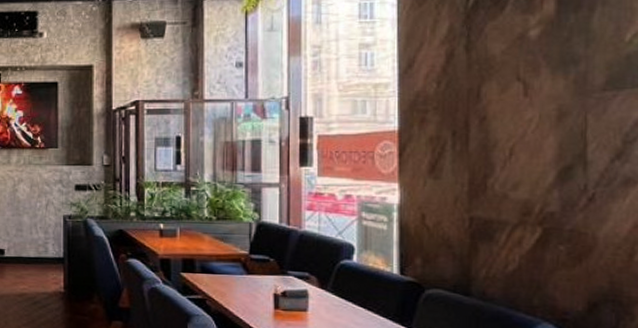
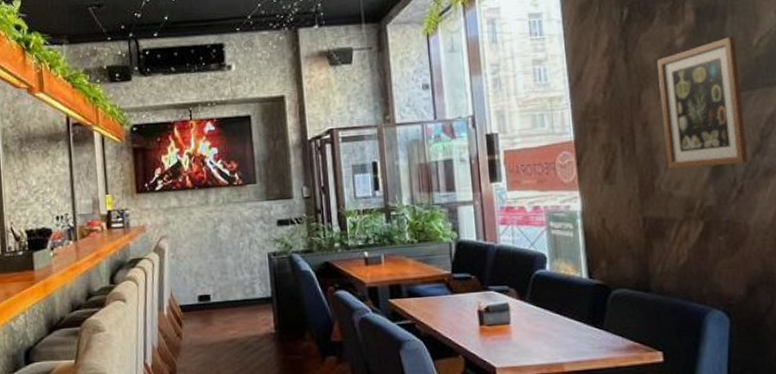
wall art: none [504,30,605,170] -> present [657,36,748,170]

